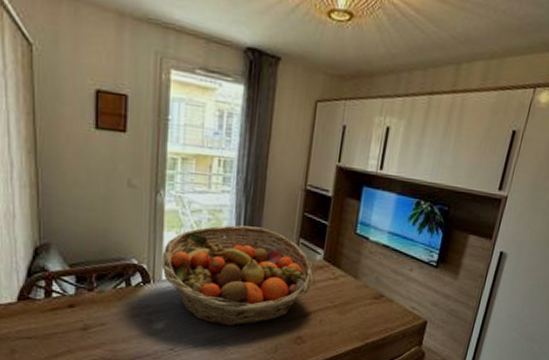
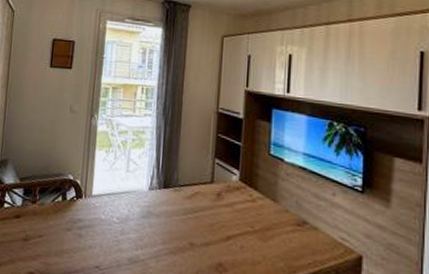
fruit basket: present [161,225,316,328] -> none [92,145,233,248]

